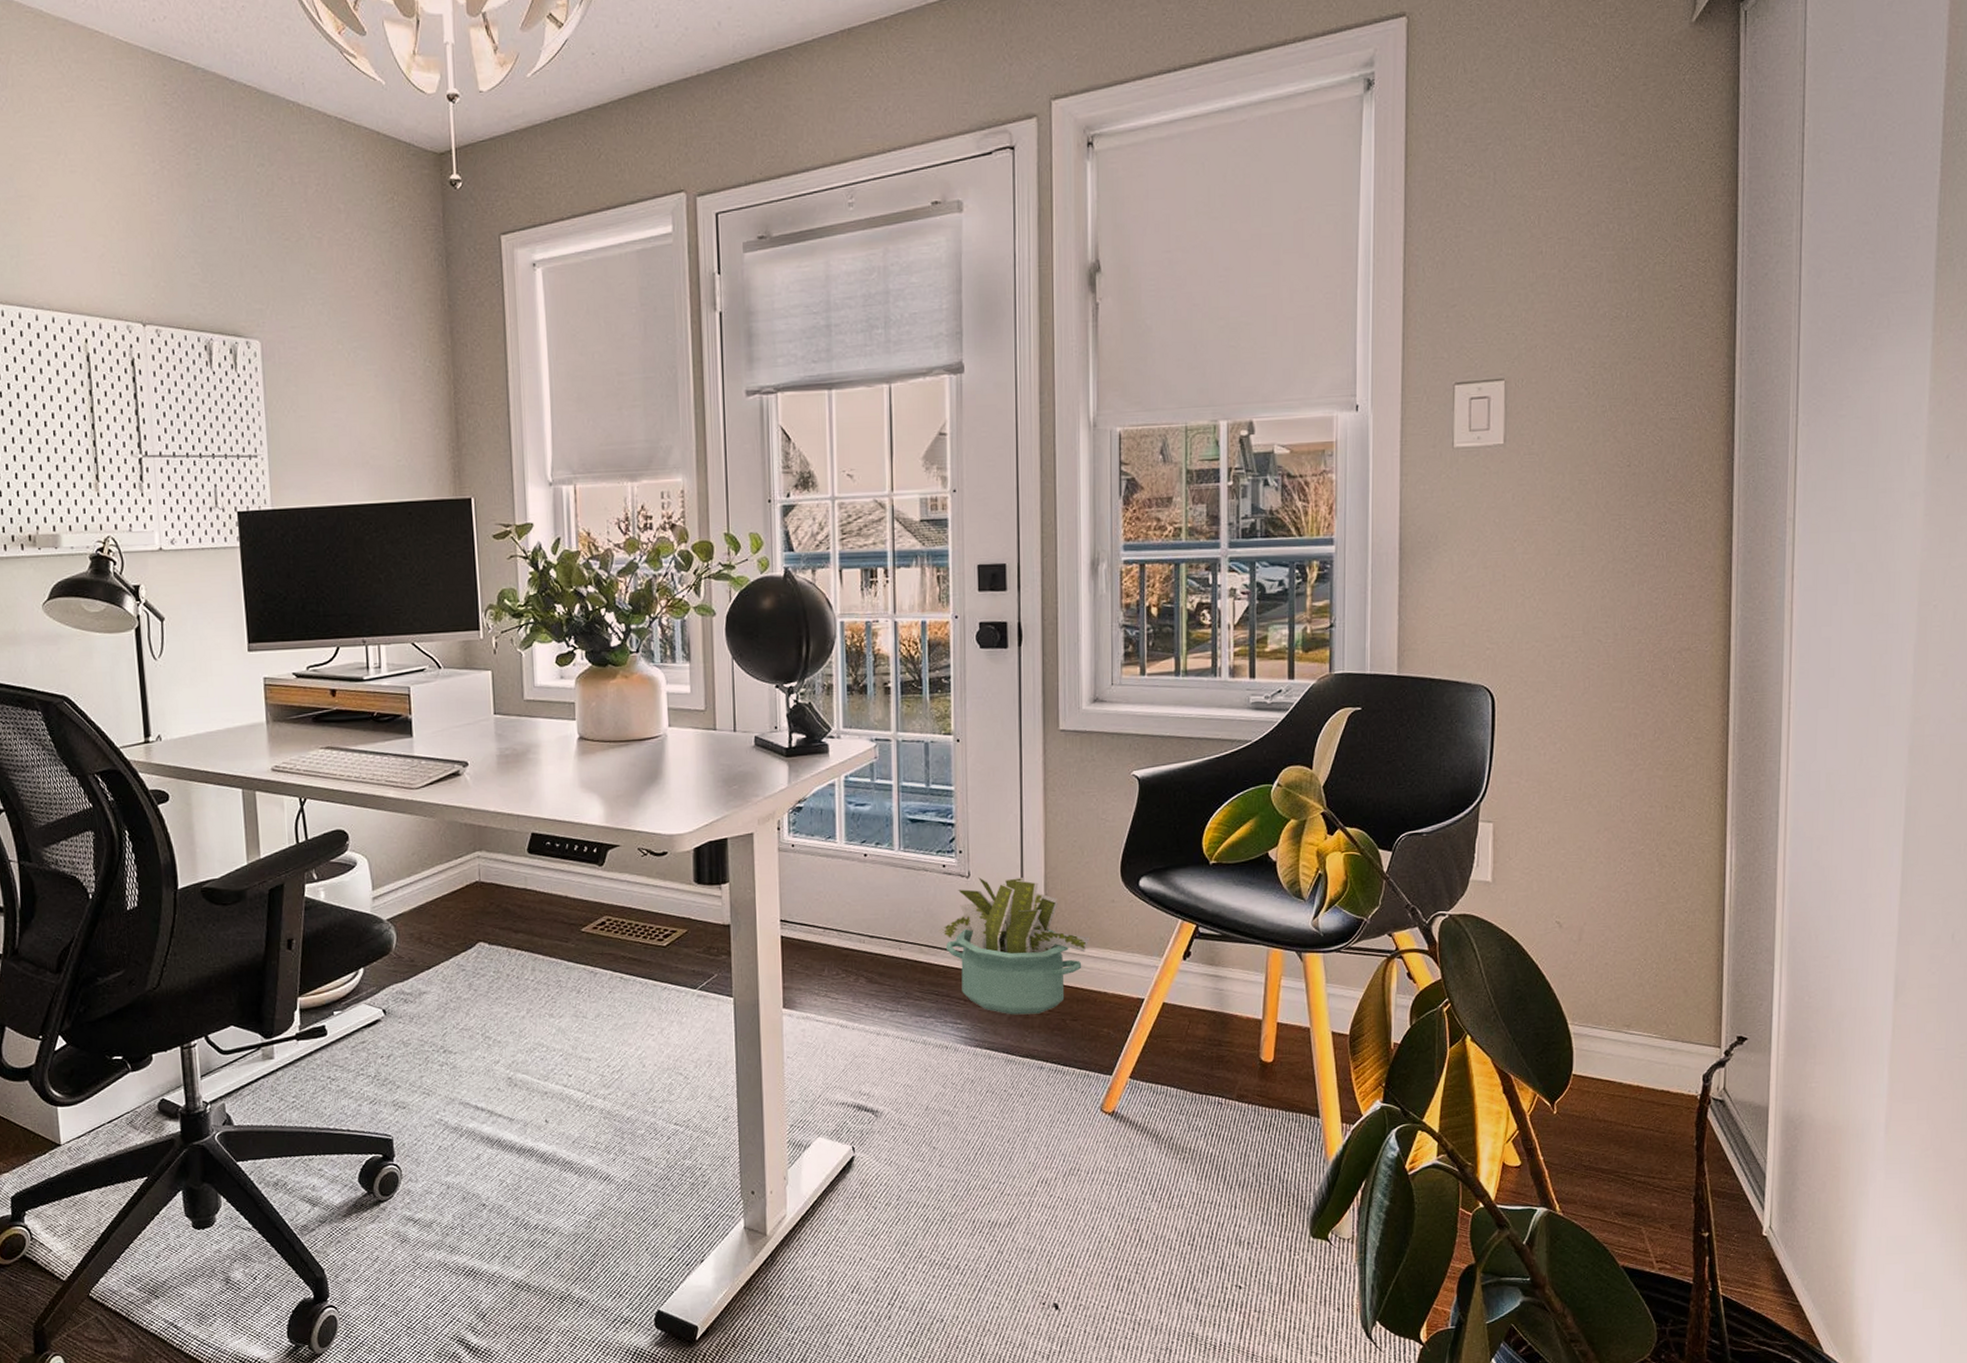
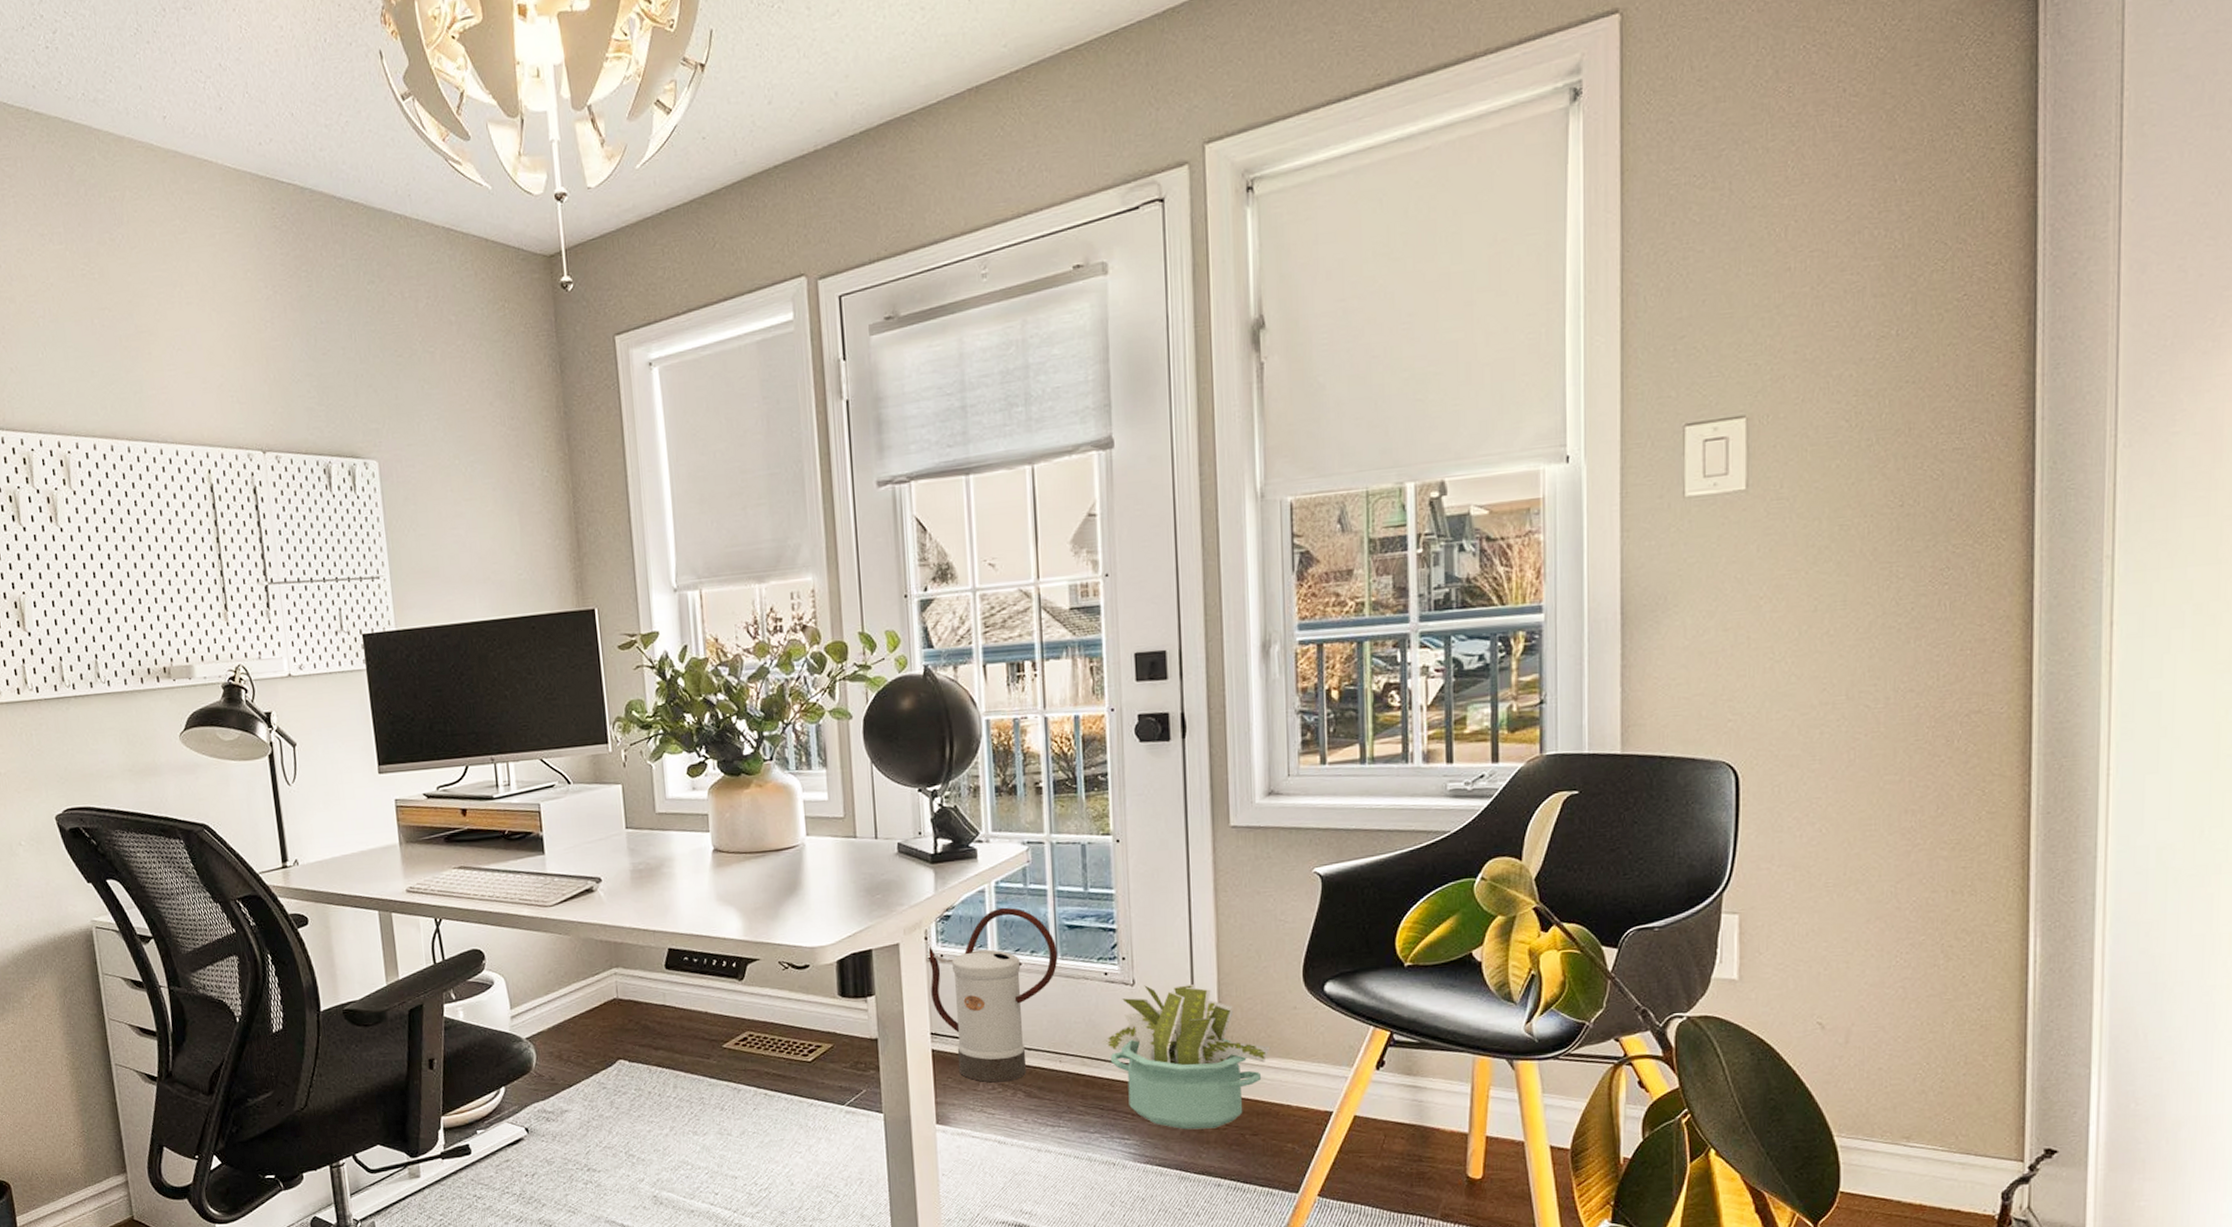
watering can: none [778,801,901,969] -> present [926,908,1058,1083]

